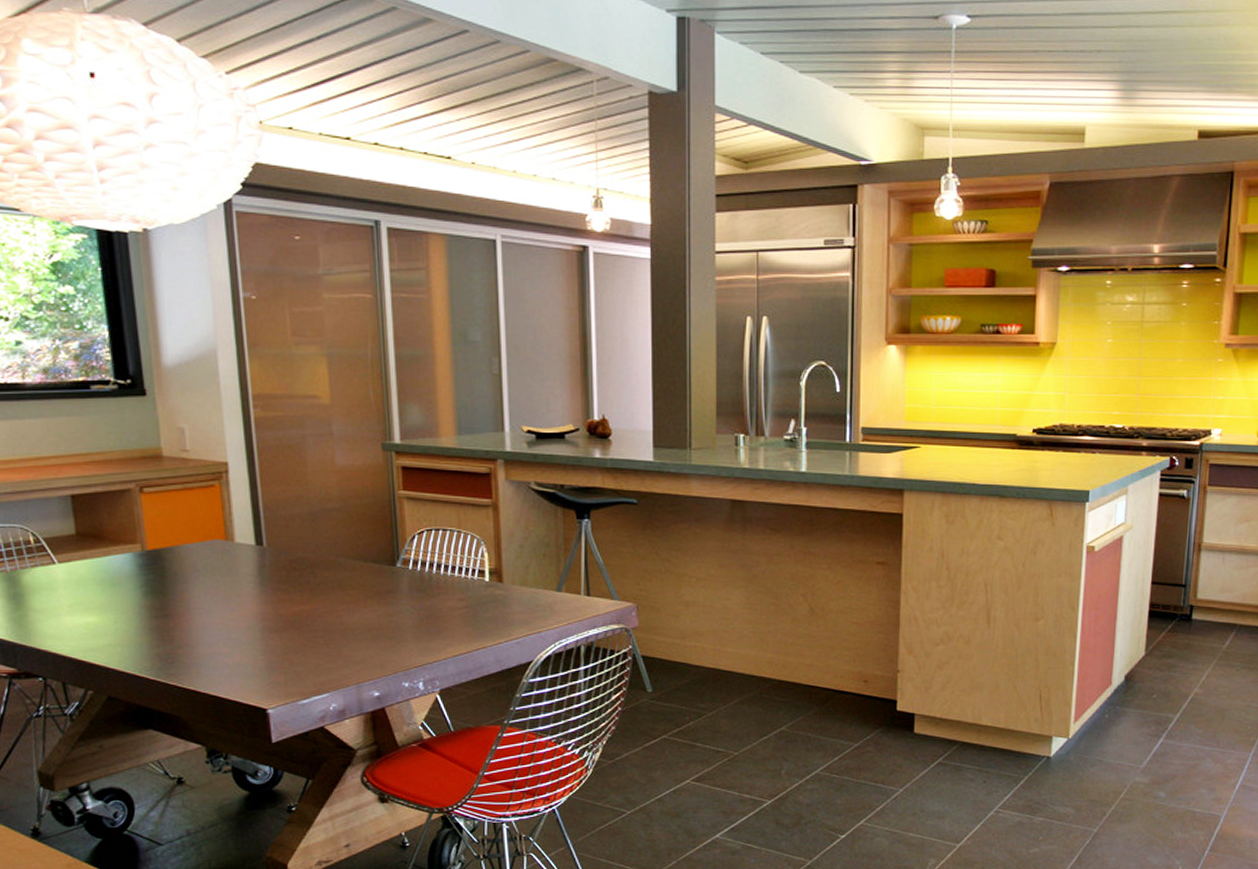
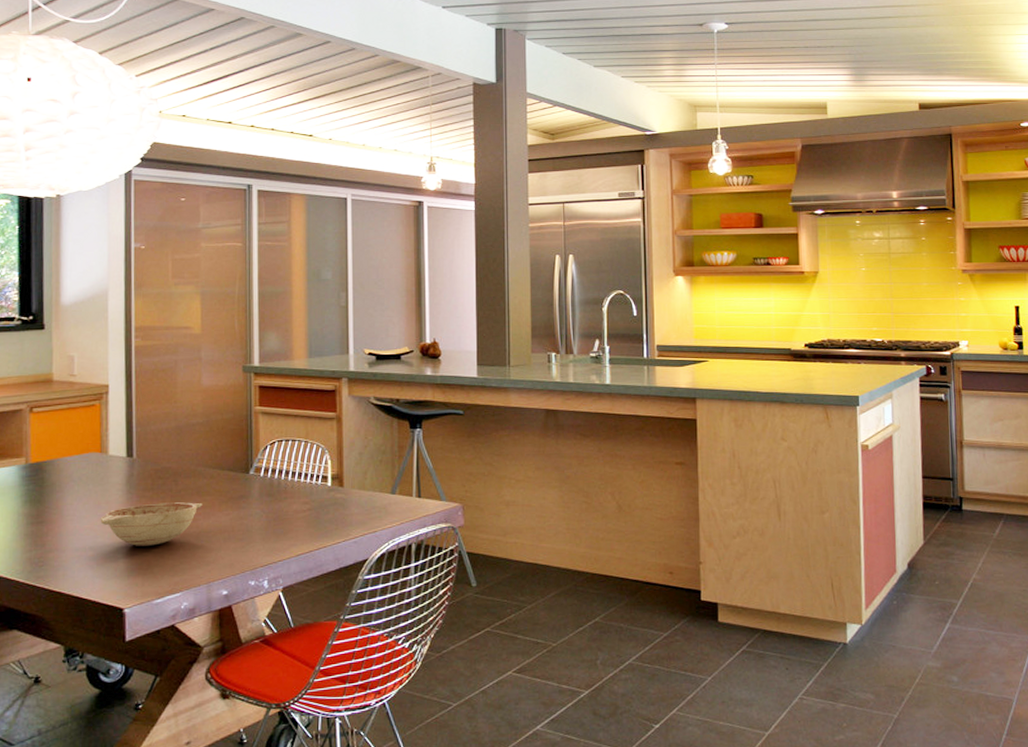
decorative bowl: none [232,596,346,643] -> present [100,502,203,546]

